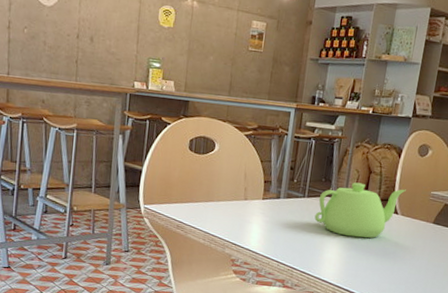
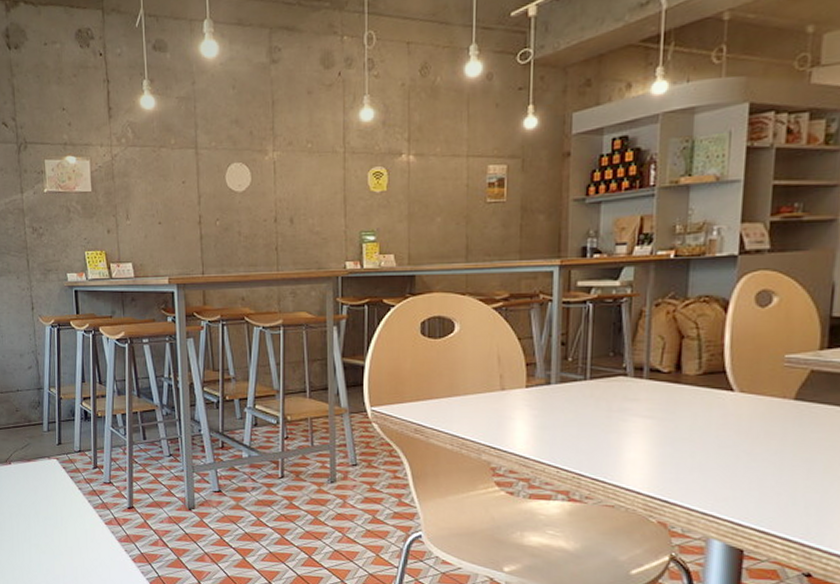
teapot: present [314,182,406,238] -> none [604,353,743,428]

